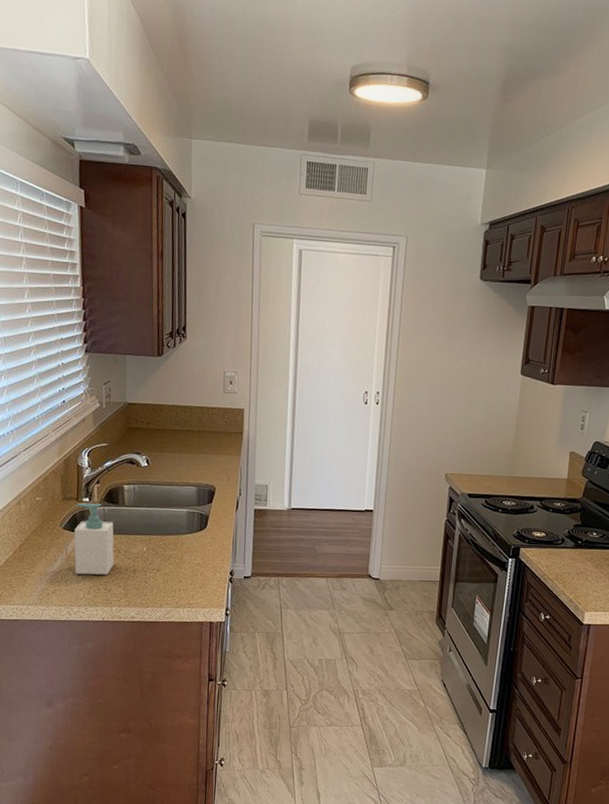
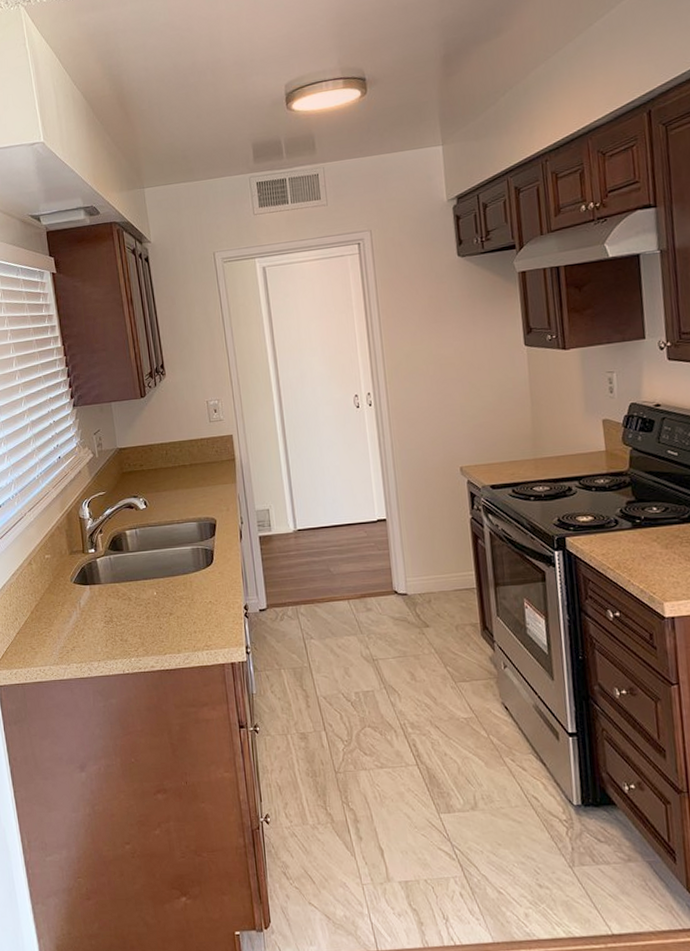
soap bottle: present [74,502,115,575] -> none [83,553,127,628]

